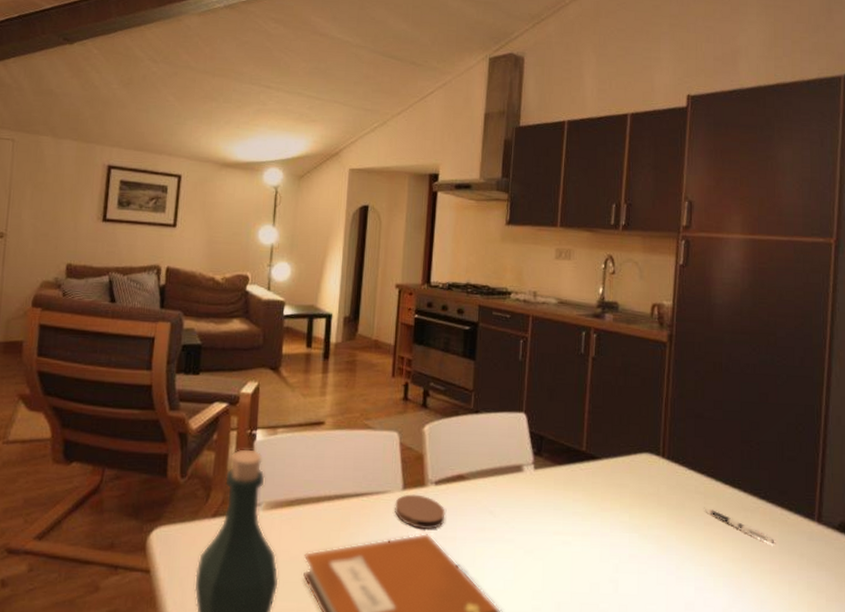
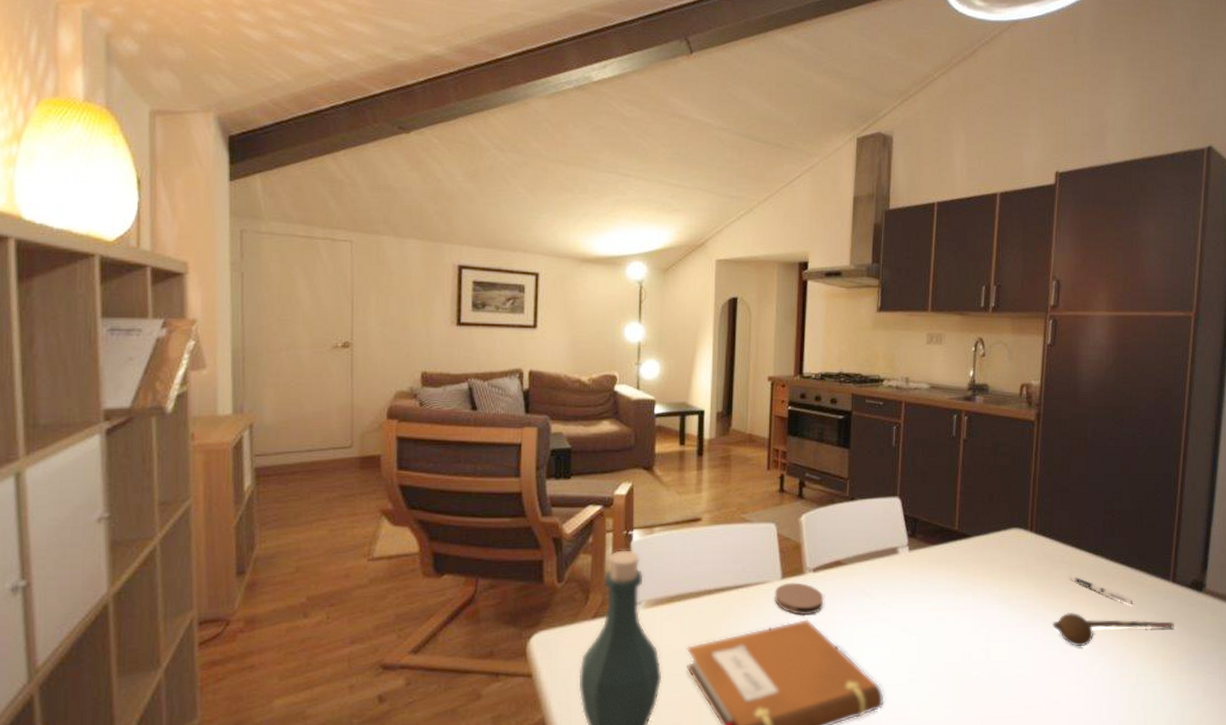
spoon: none [686,548,821,585] -> present [1052,613,1174,646]

